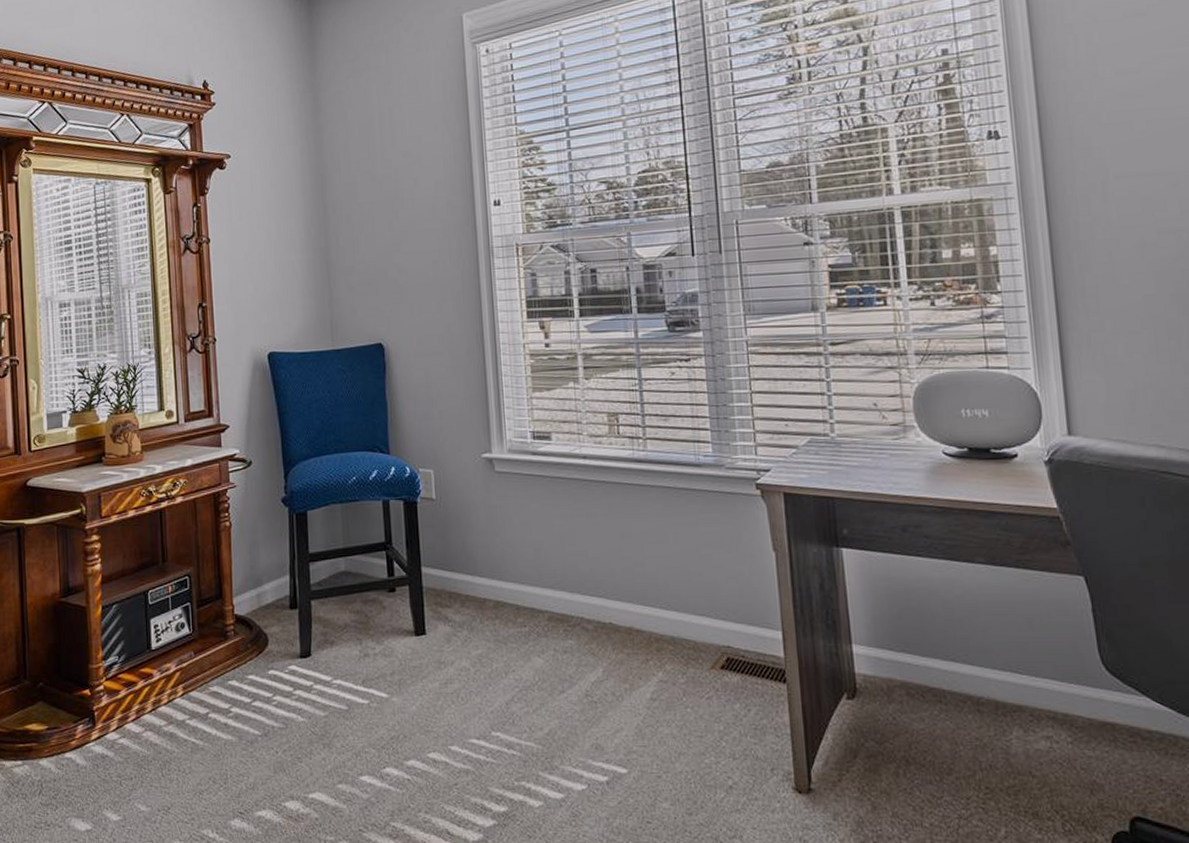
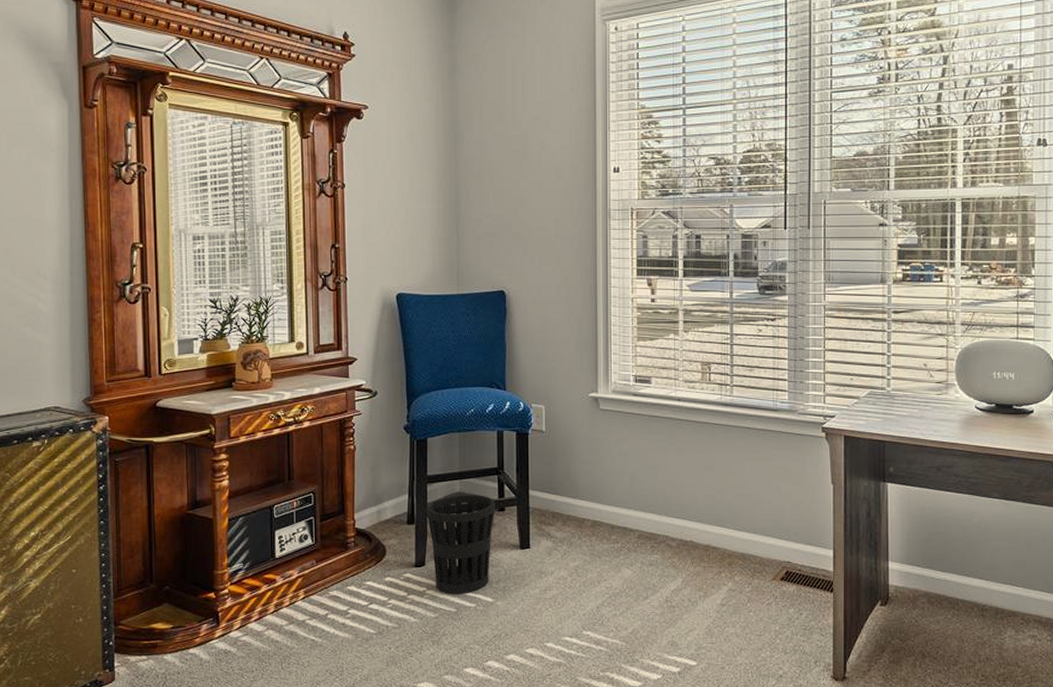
wastebasket: none [310,574,386,689] -> present [427,495,496,594]

